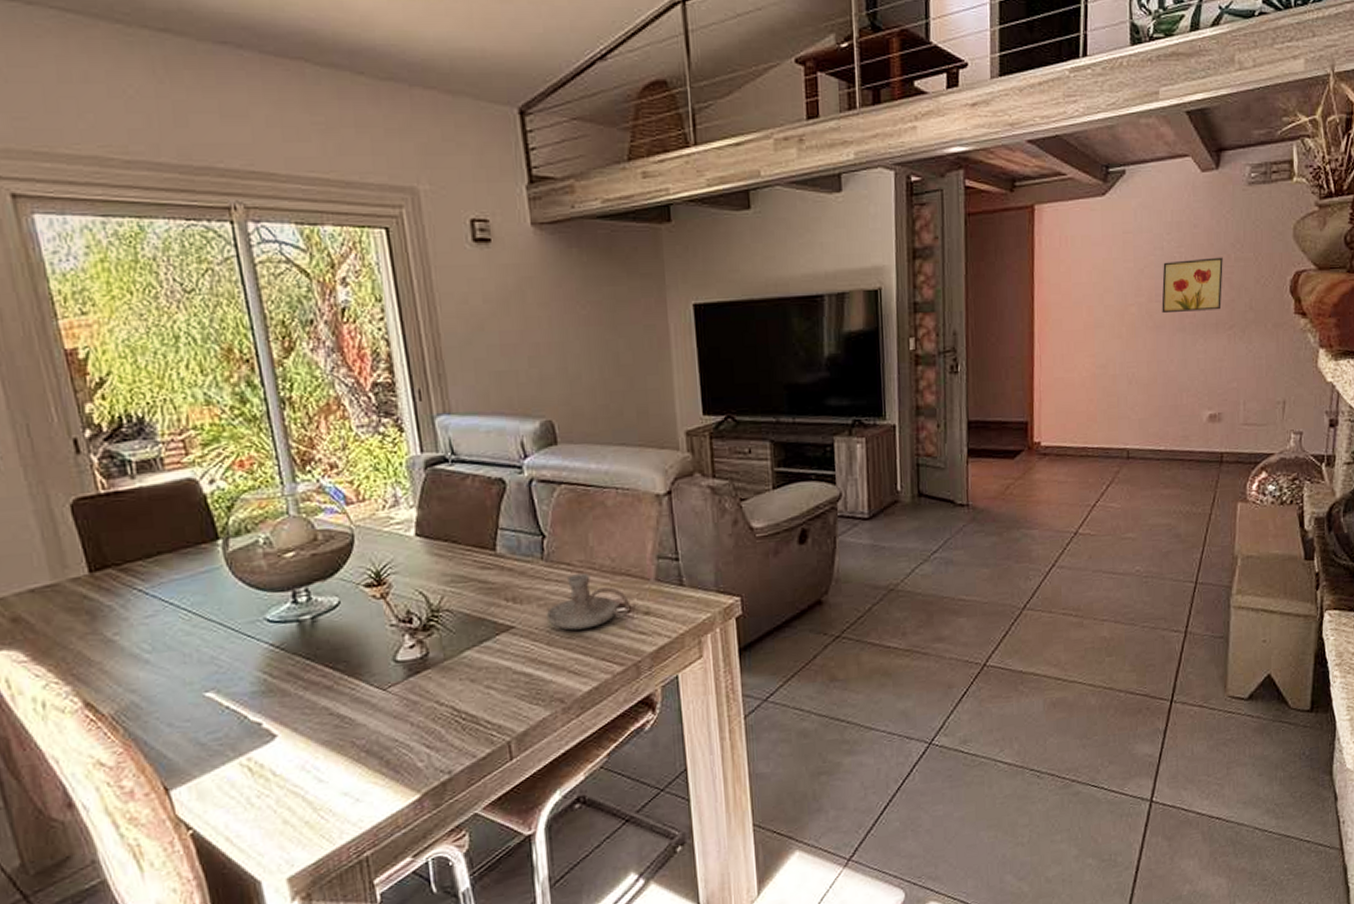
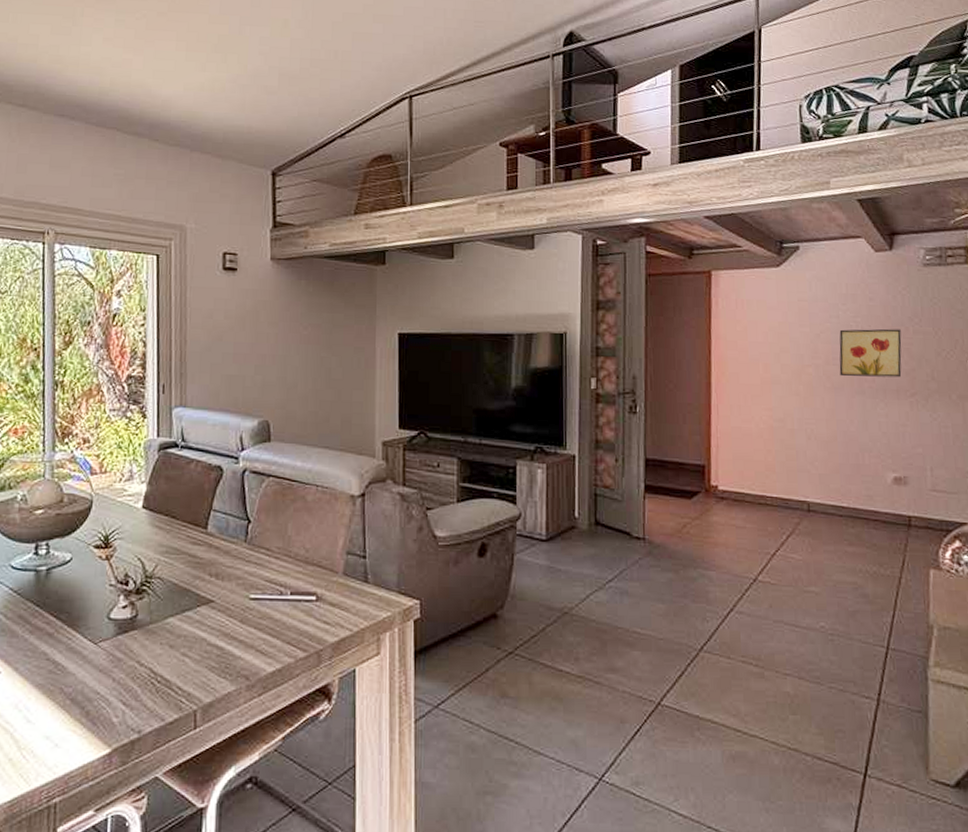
candle holder: present [546,573,630,630] -> none [242,559,317,612]

